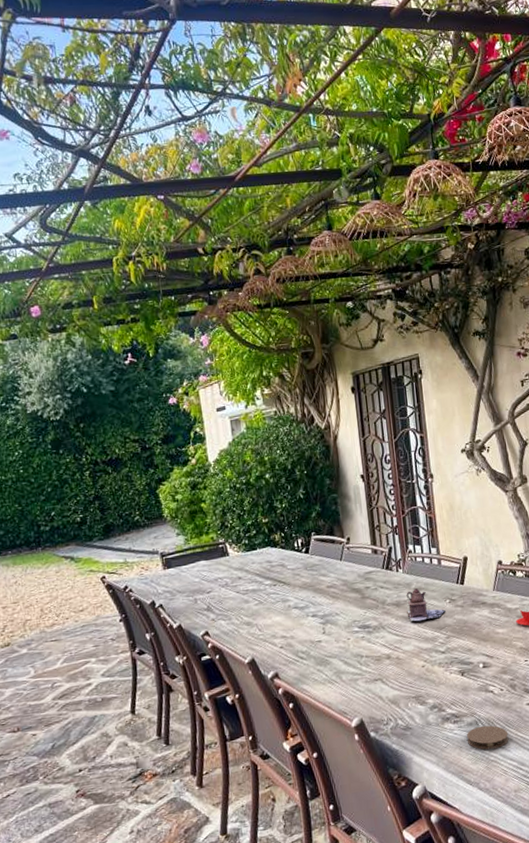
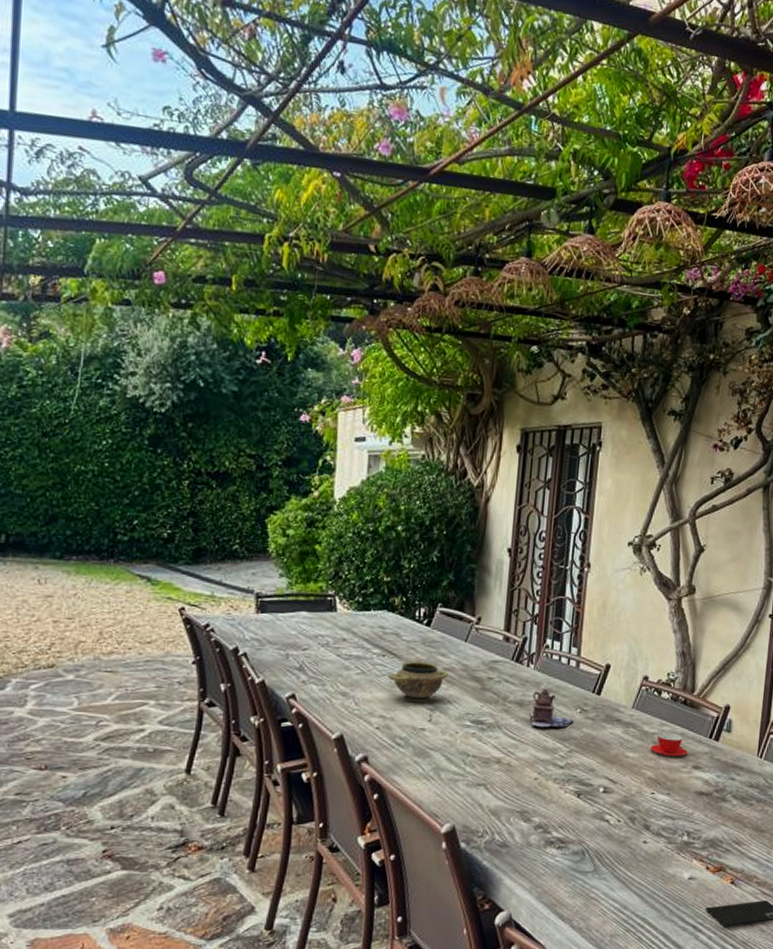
ceramic bowl: none [282,584,333,620] -> present [388,662,450,702]
coaster: present [467,725,509,750] -> none [569,857,617,885]

